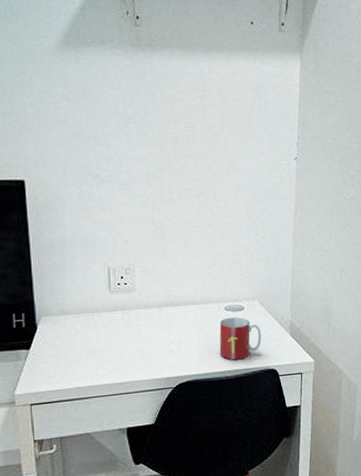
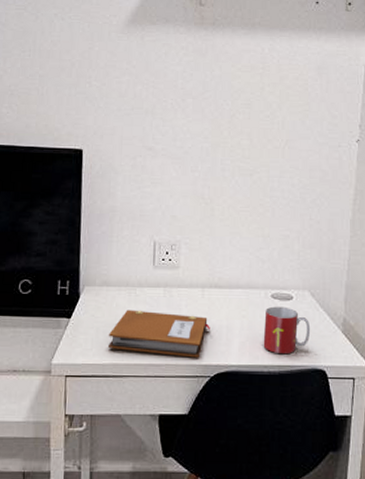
notebook: none [70,333,170,374] -> present [107,309,210,358]

